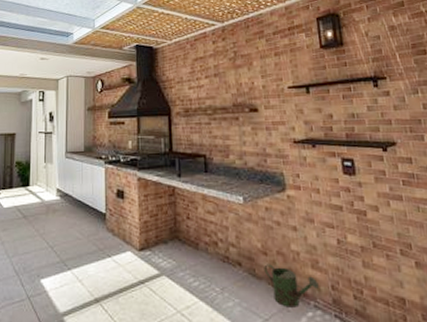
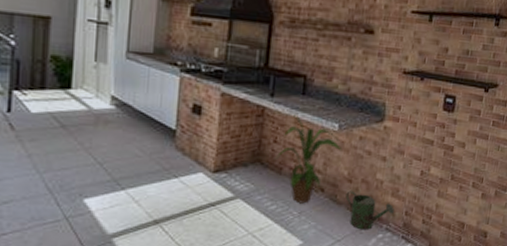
house plant: none [189,191,252,279] -> present [273,114,343,204]

